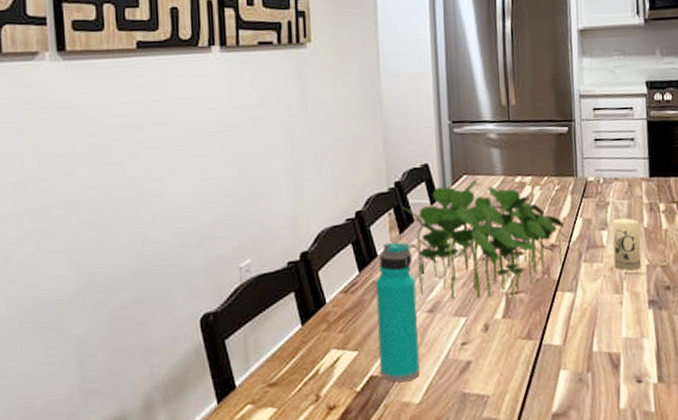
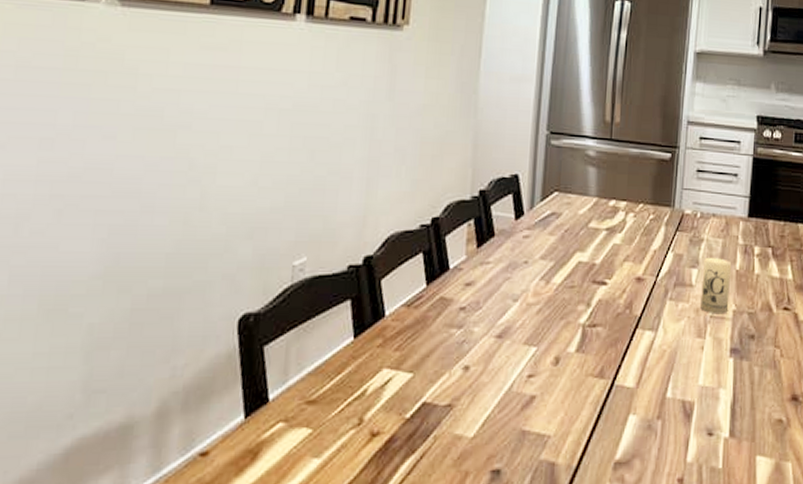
water bottle: present [375,242,420,382] -> none [434,255,488,412]
plant: present [403,179,575,302] -> none [485,198,663,336]

